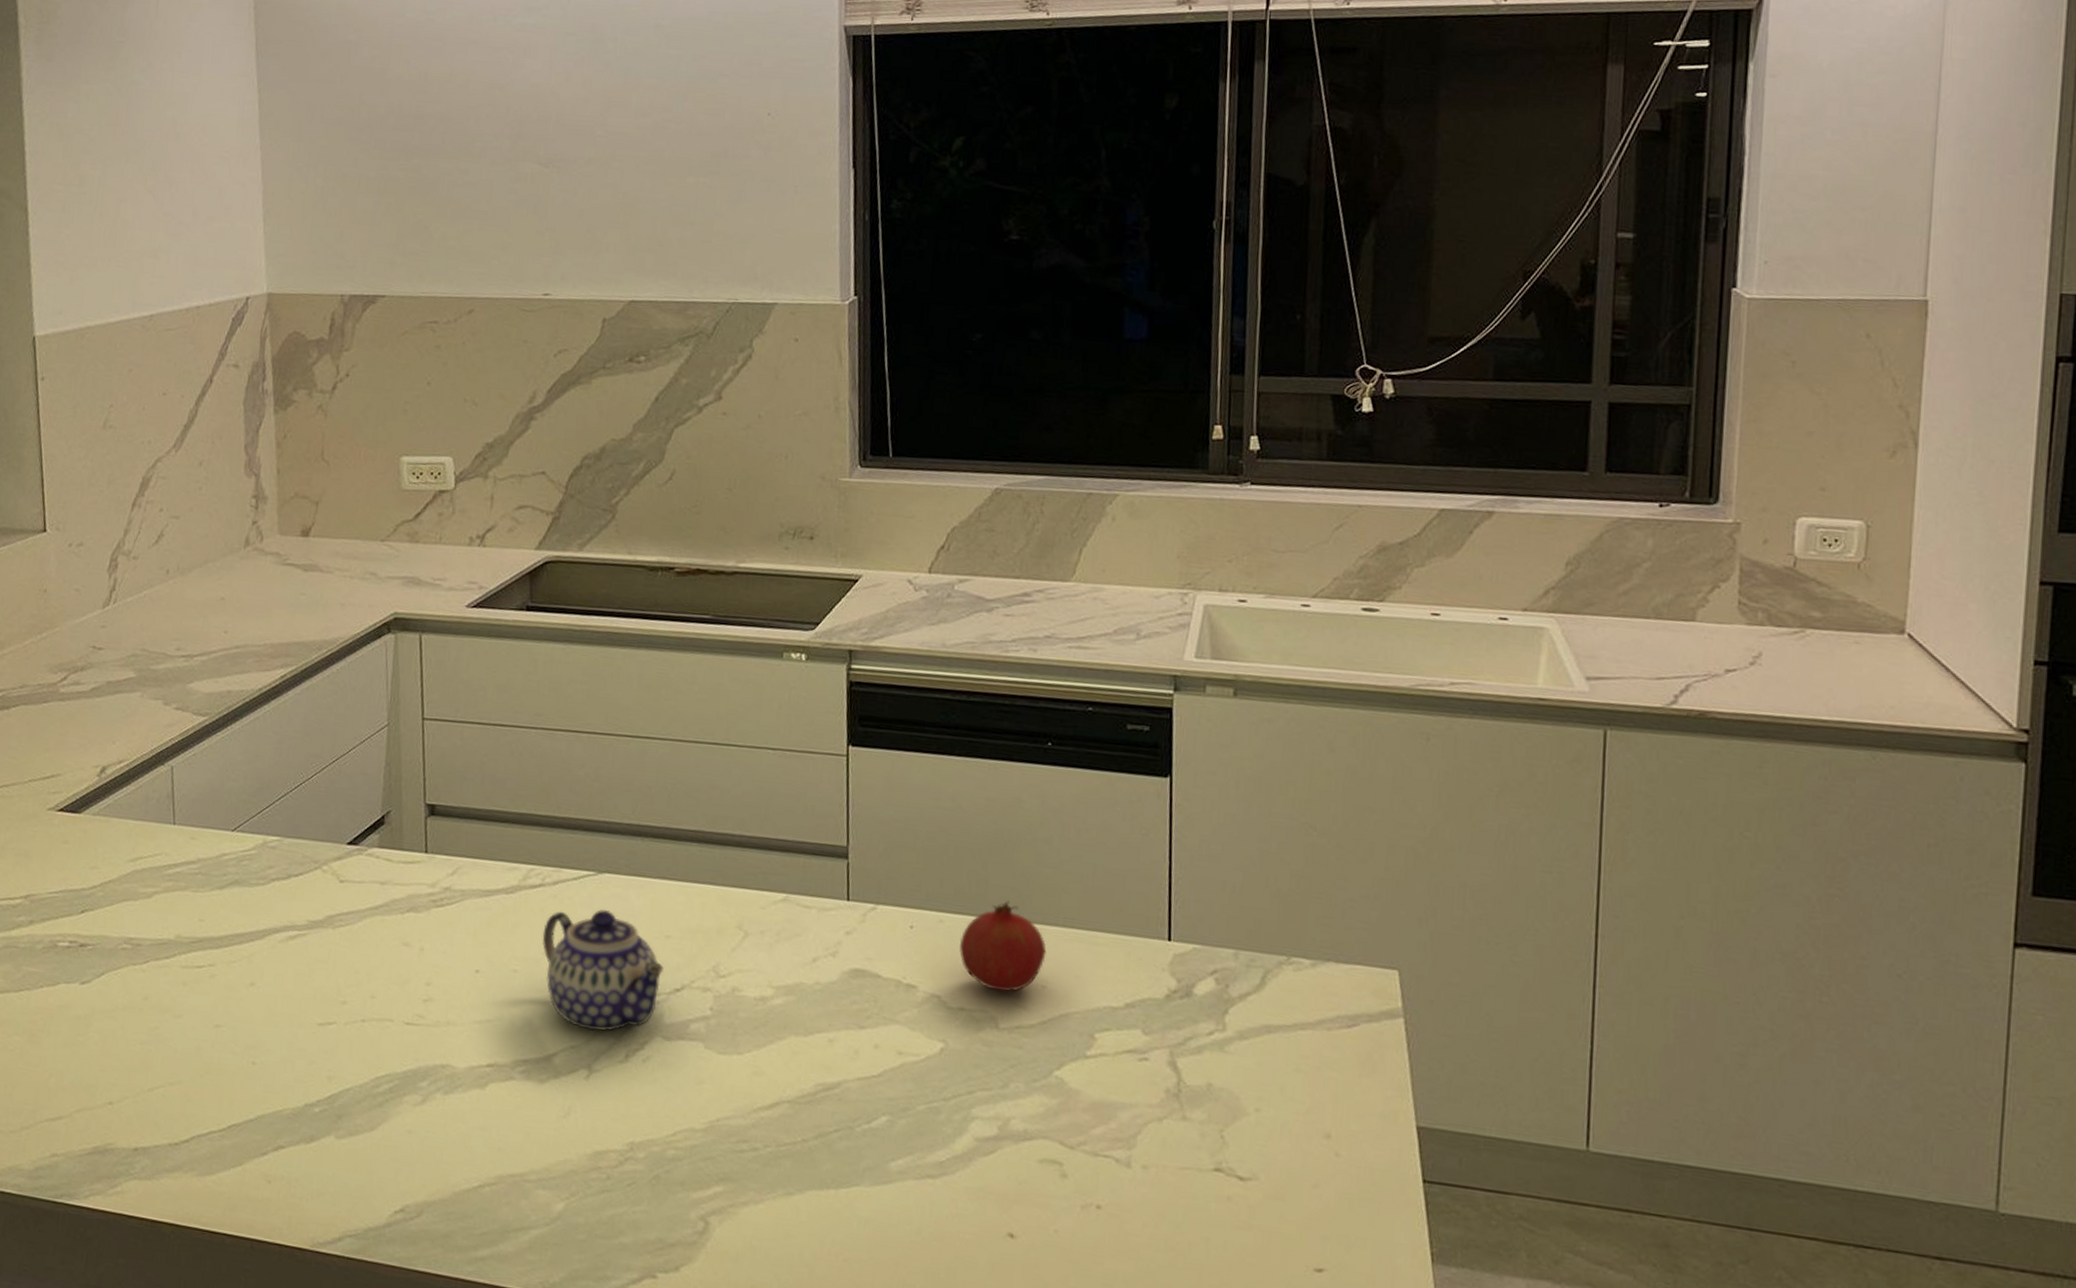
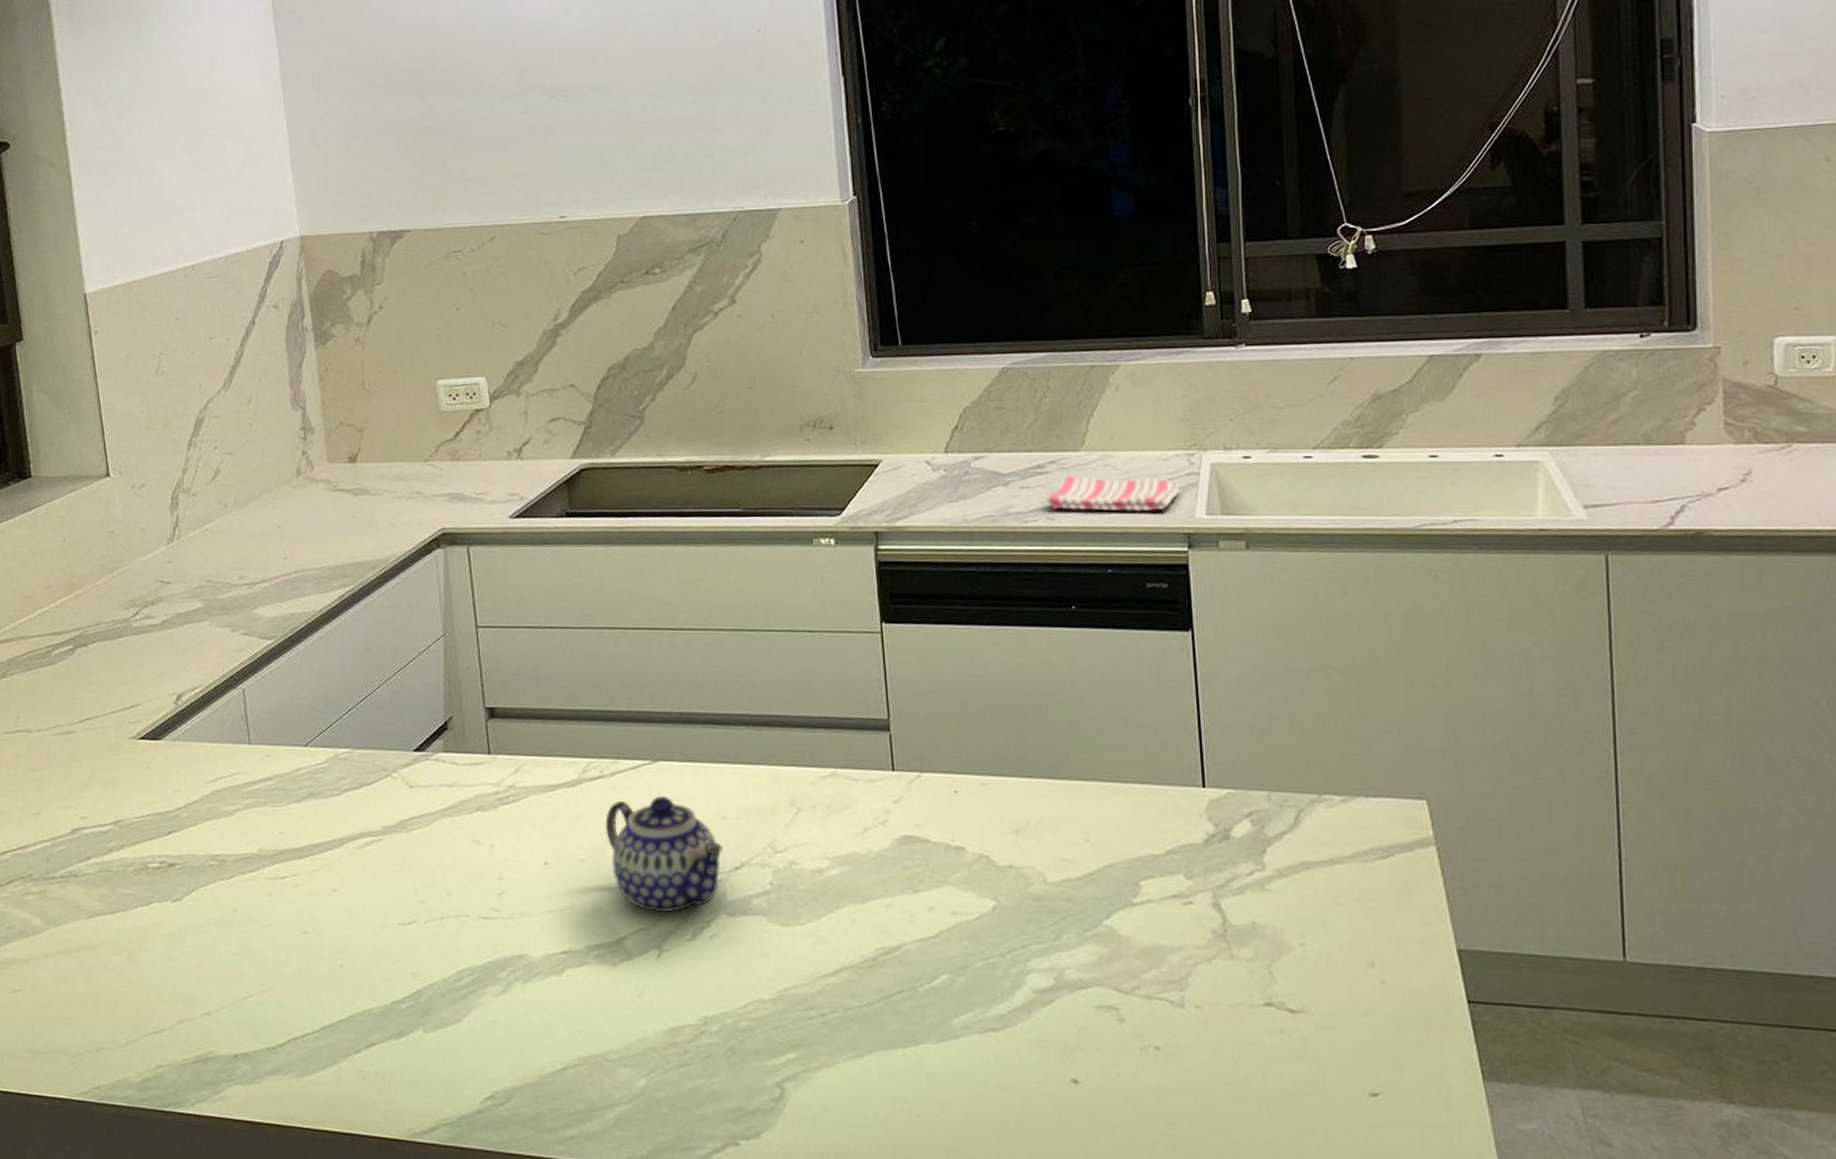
fruit: present [959,900,1047,993] -> none [1002,759,1087,848]
dish towel: none [1031,605,1170,650] -> present [1047,474,1180,512]

